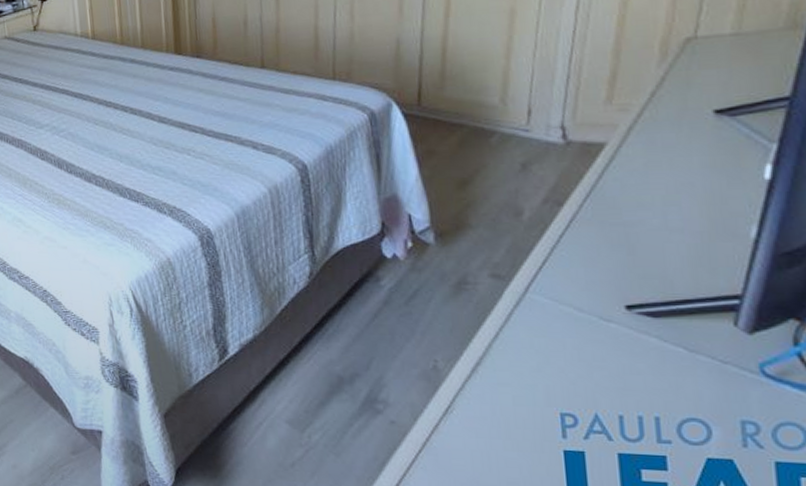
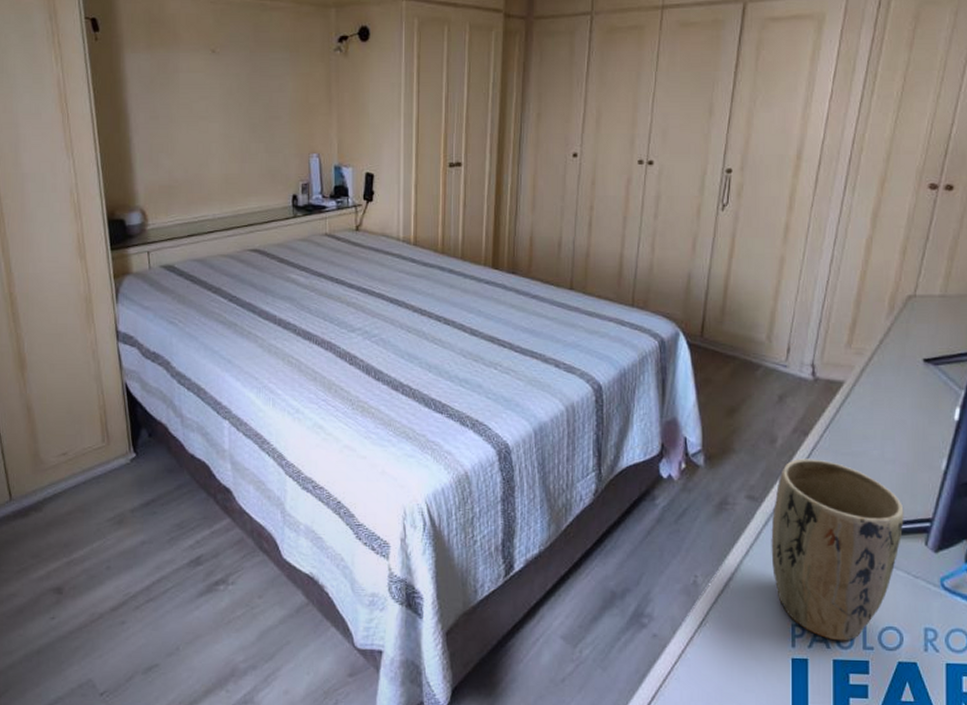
plant pot: none [524,231,702,433] -> present [771,458,904,641]

